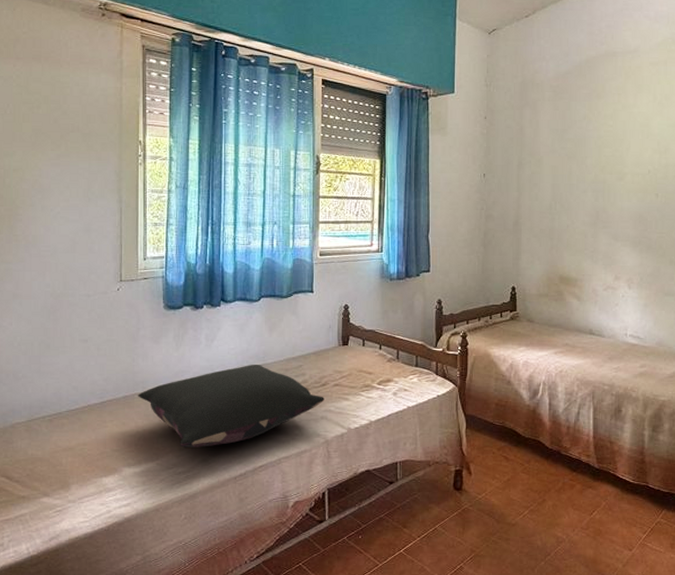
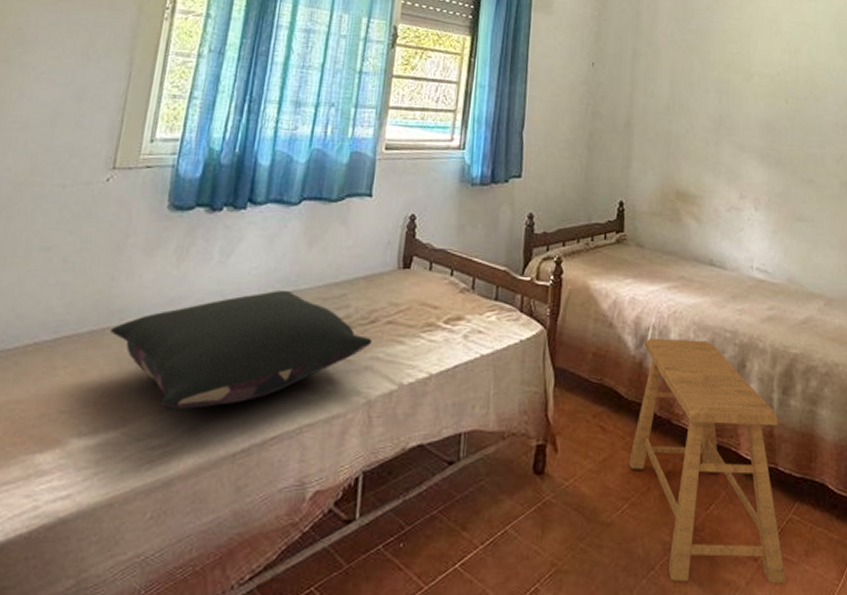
stool: none [527,391,656,566] -> present [629,337,787,584]

